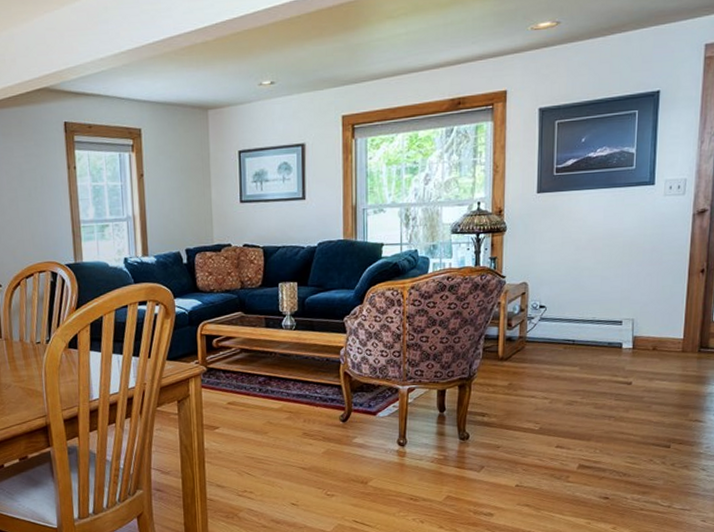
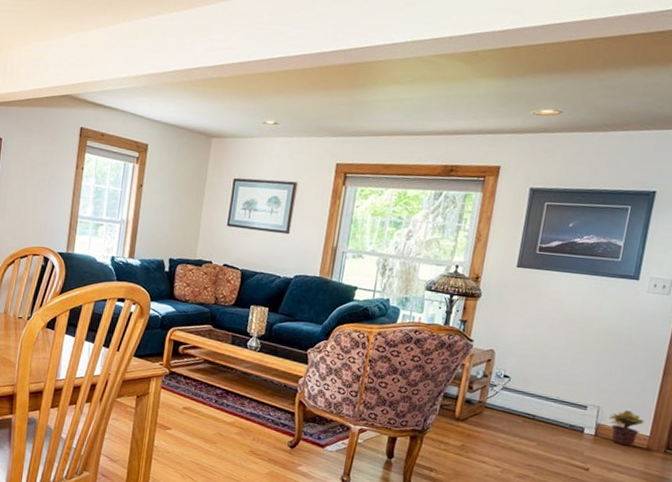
potted plant: none [644,316,677,353] -> present [609,409,644,447]

